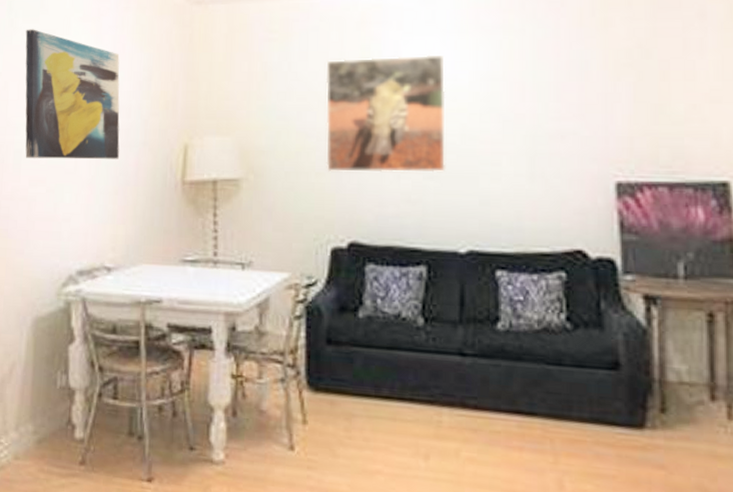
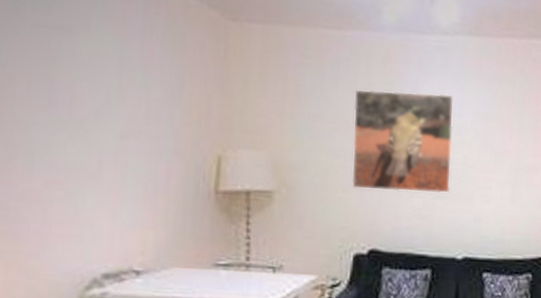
wall art: present [25,29,120,159] -> none [35,20,149,166]

